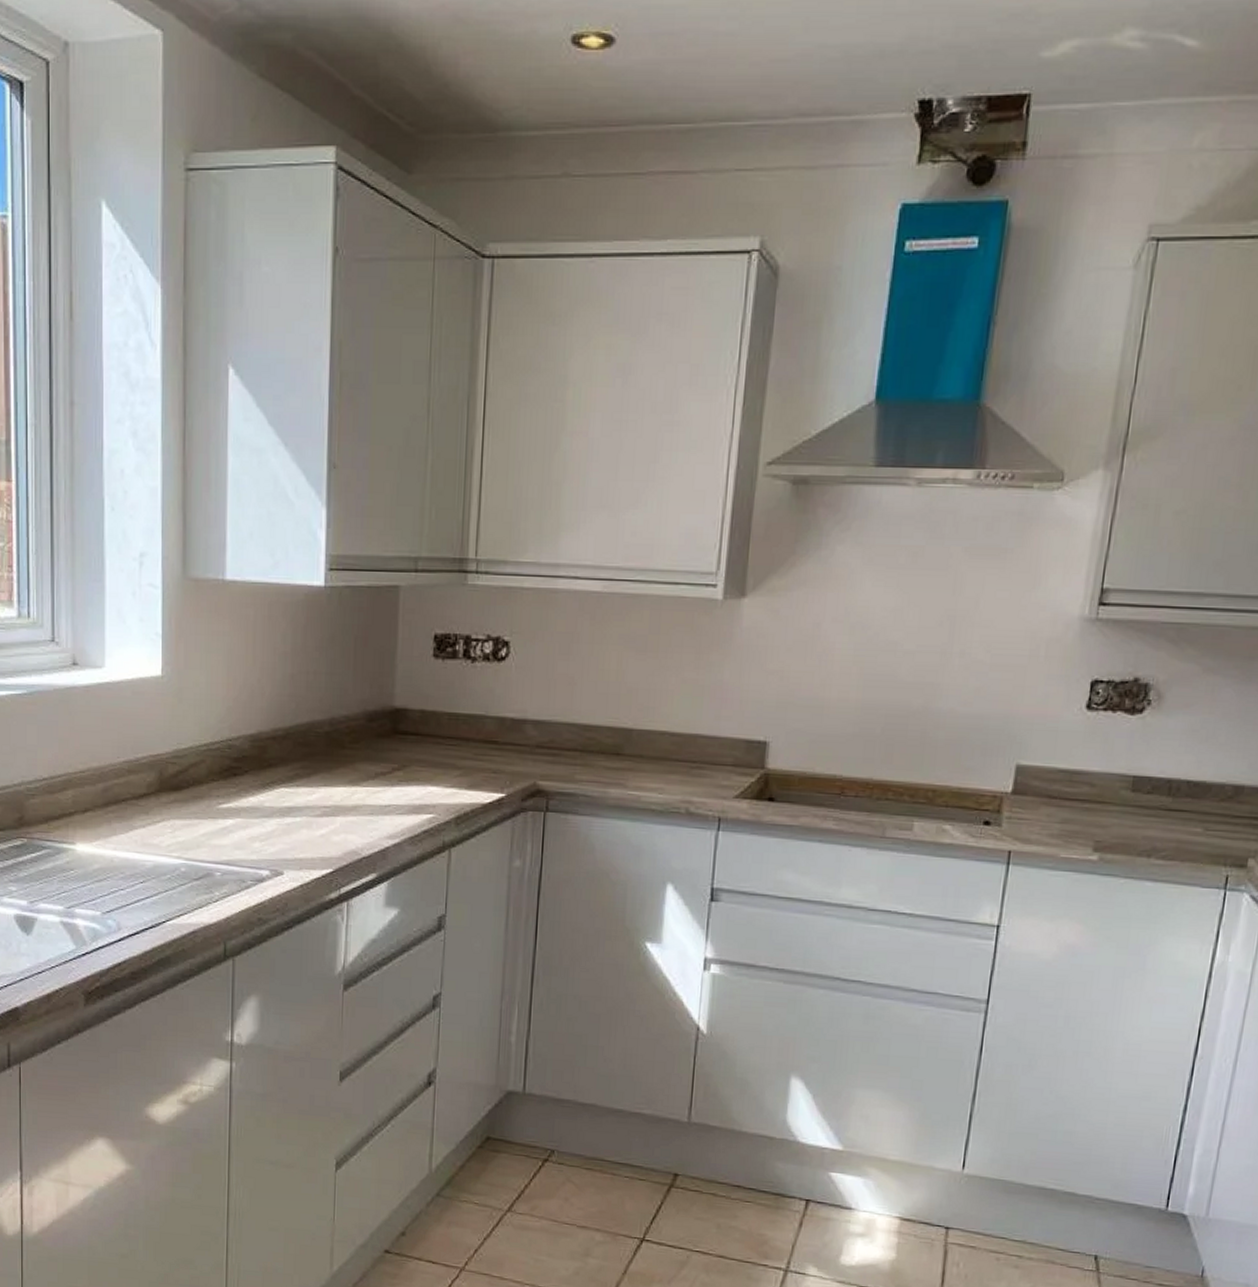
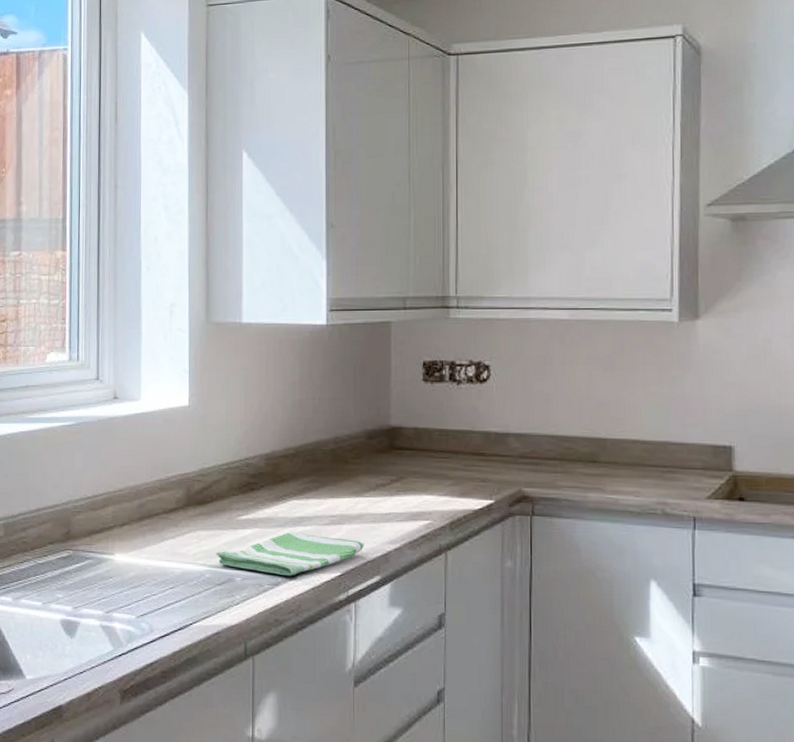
dish towel: none [193,822,360,872] -> present [216,531,364,576]

